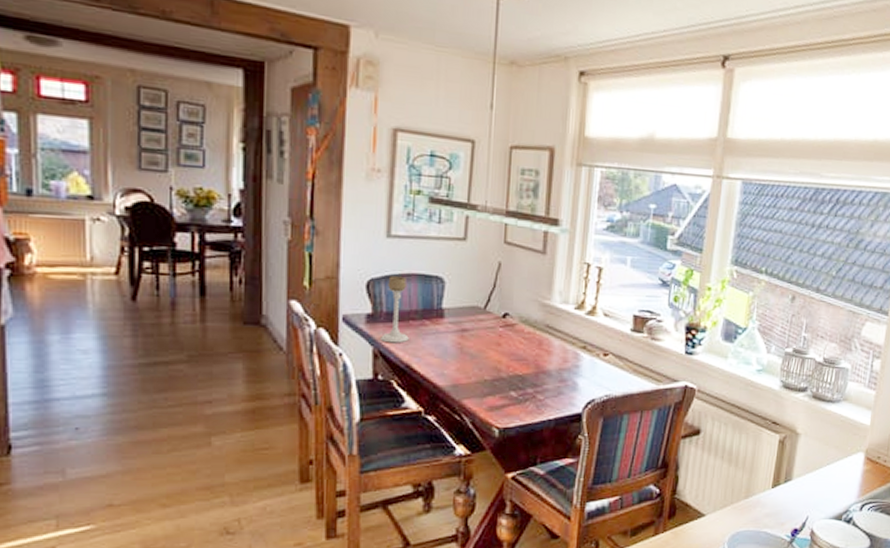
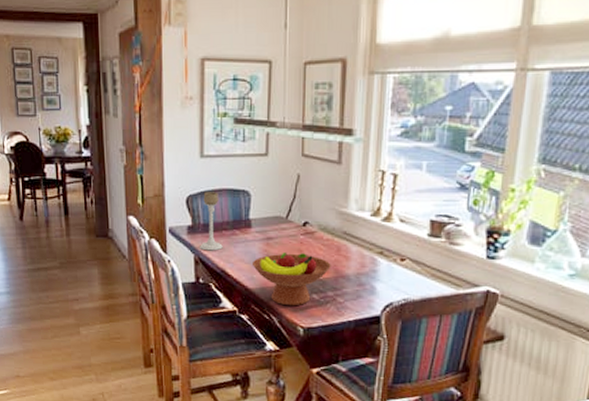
fruit bowl: none [442,345,532,405] -> present [251,251,331,306]

